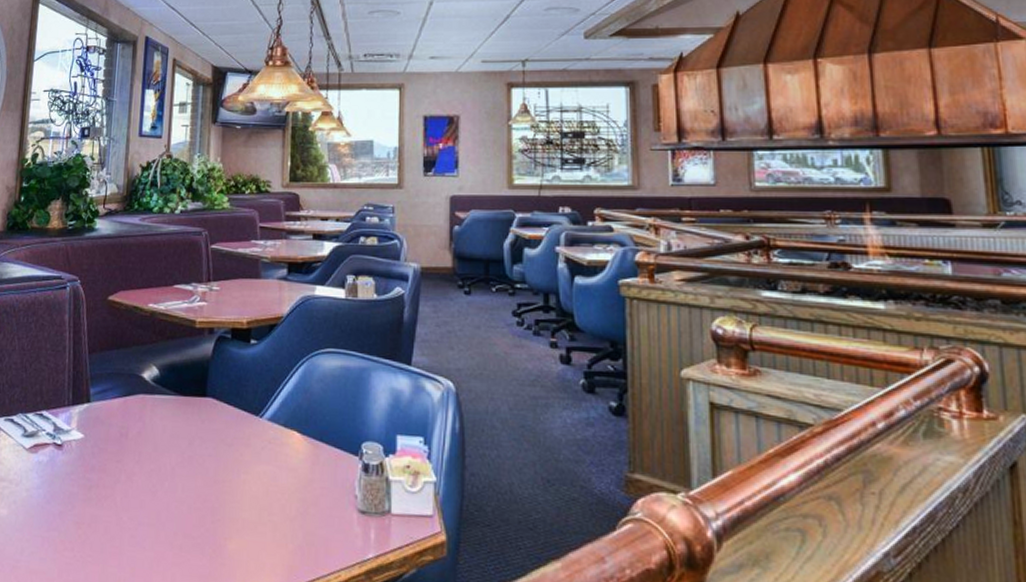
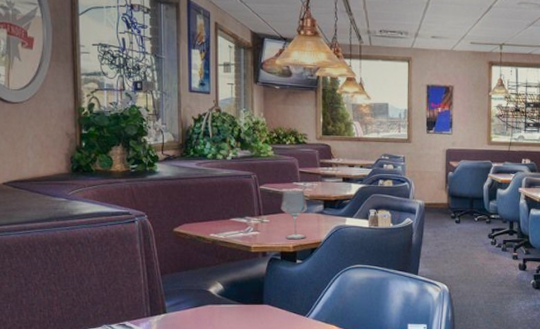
wine glass: none [234,250,268,314] -> present [281,190,308,240]

